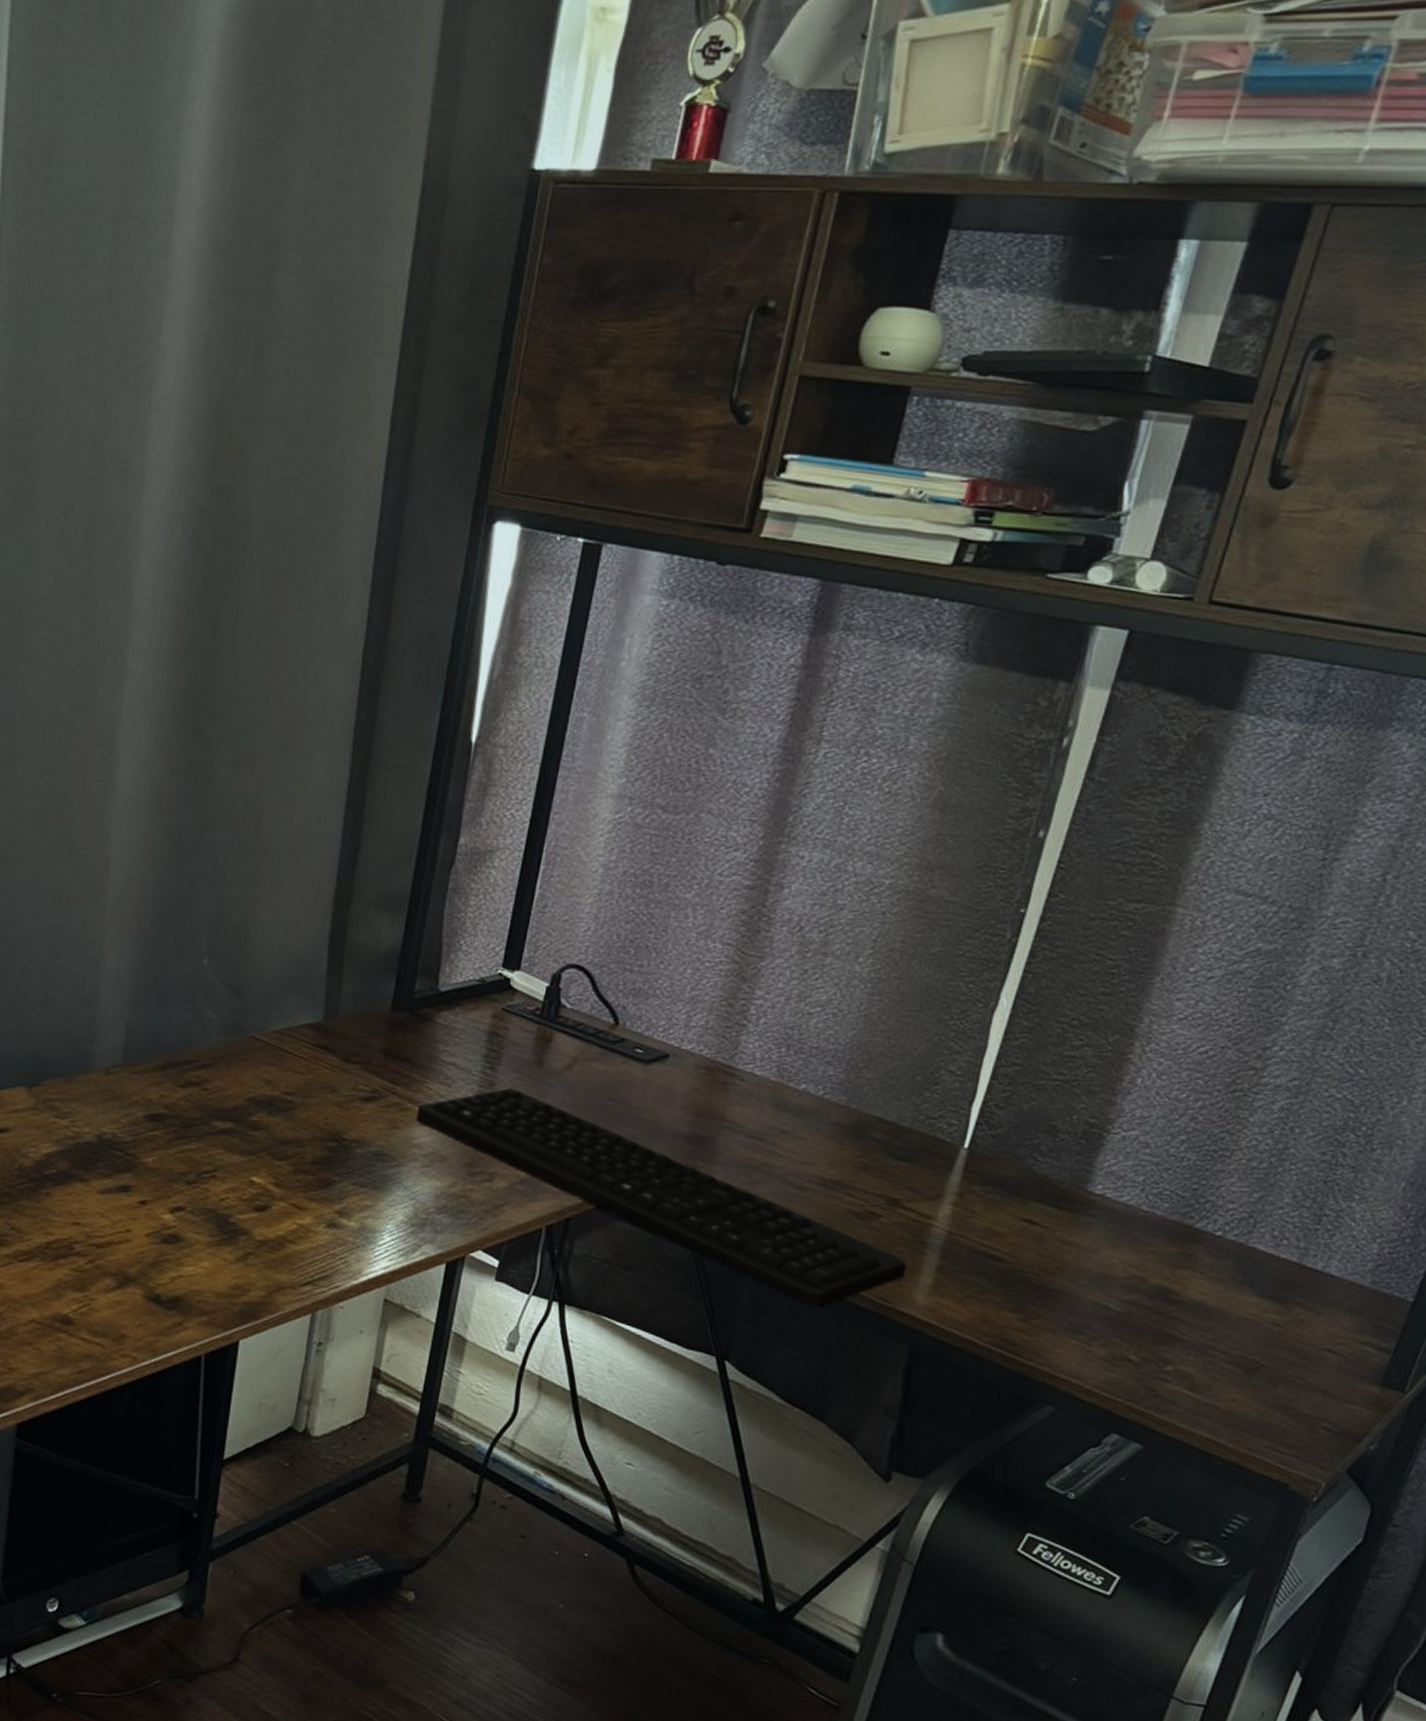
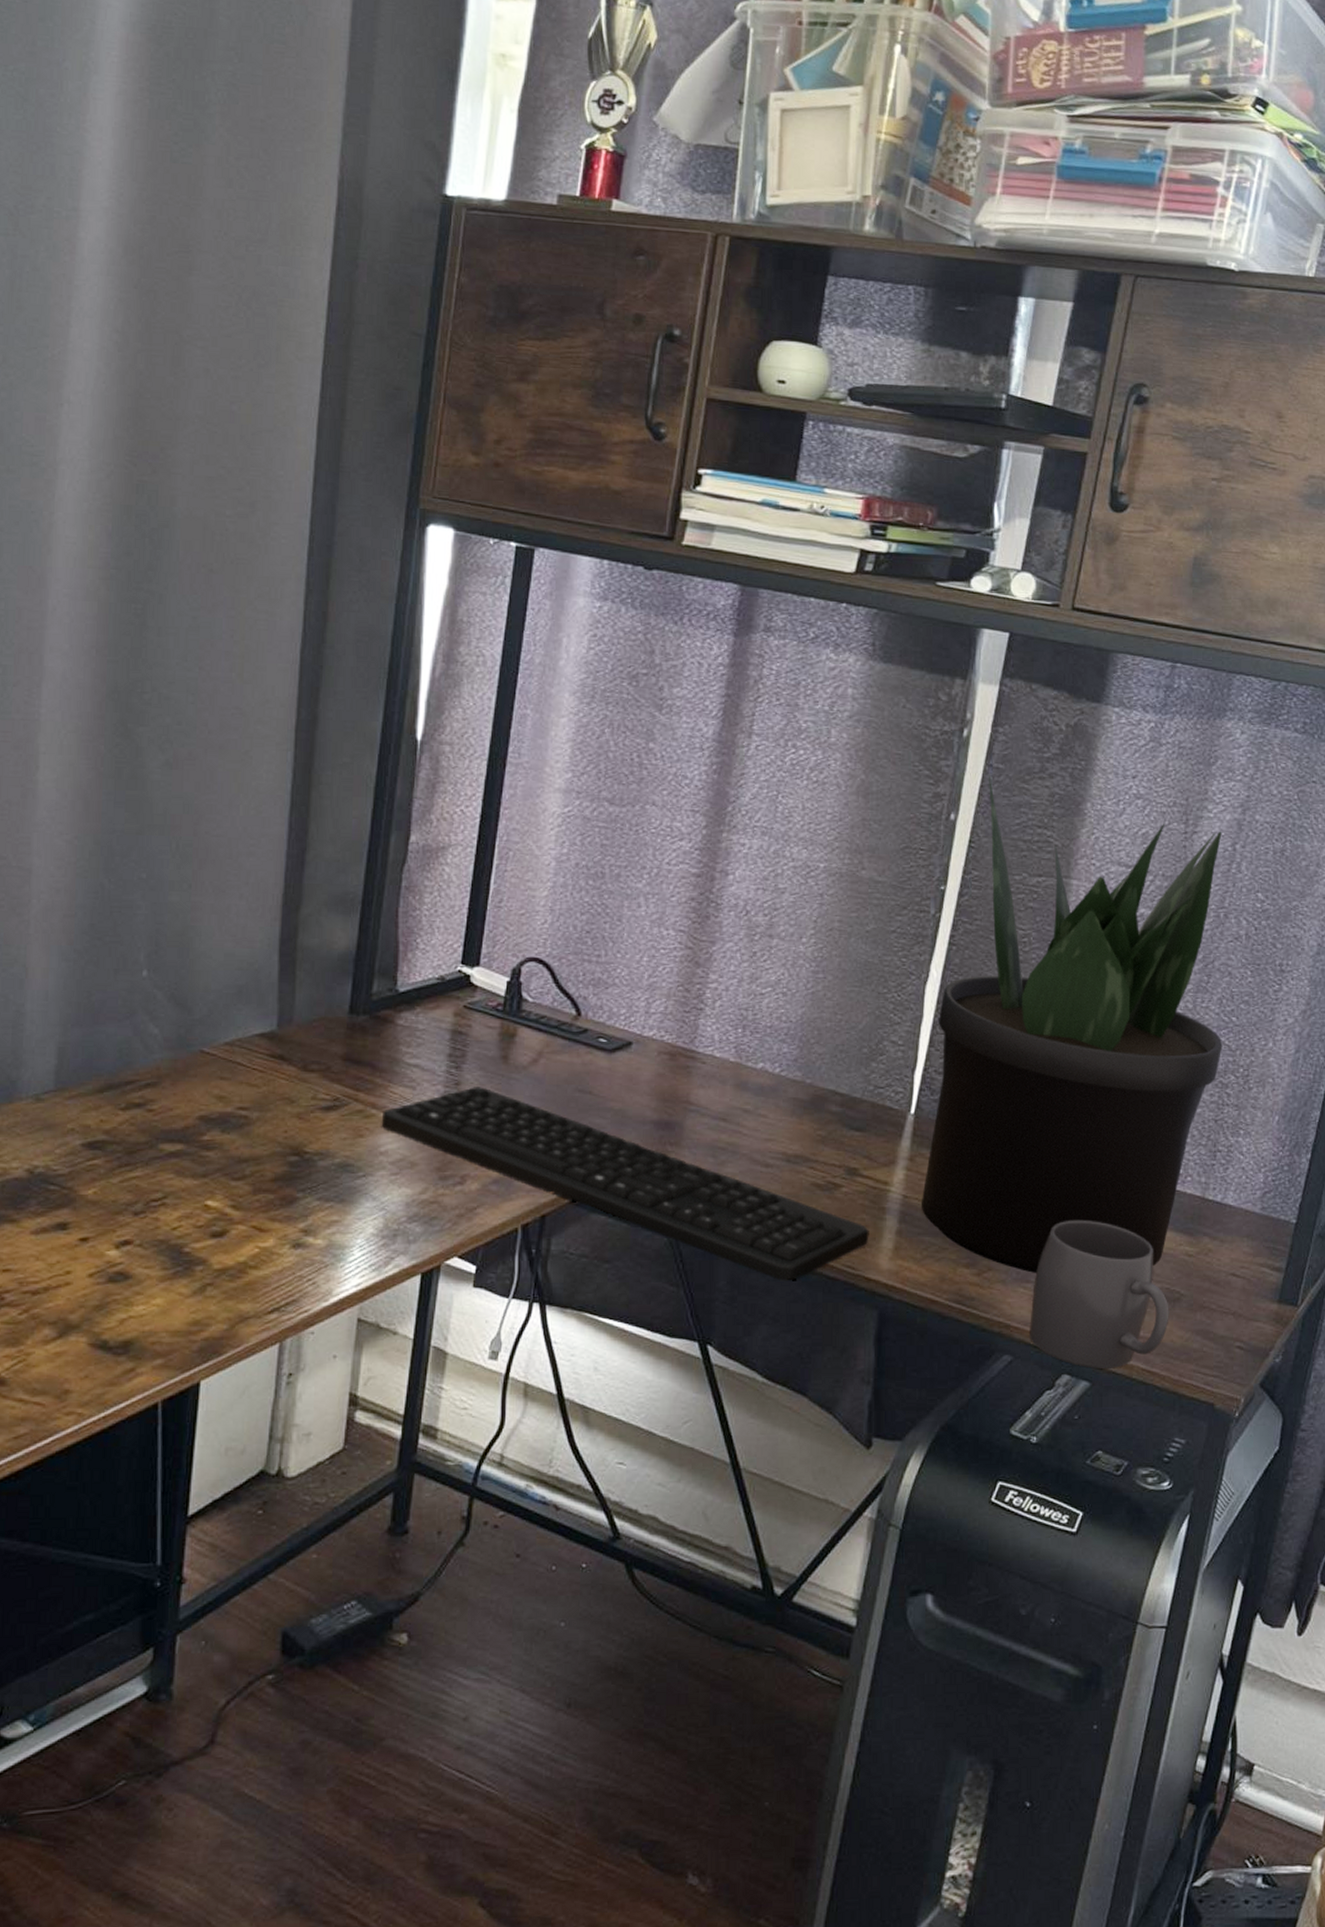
planter: none [966,789,1371,1331] -> present [920,775,1223,1273]
mug: none [1077,1273,1246,1434] -> present [1030,1220,1169,1369]

